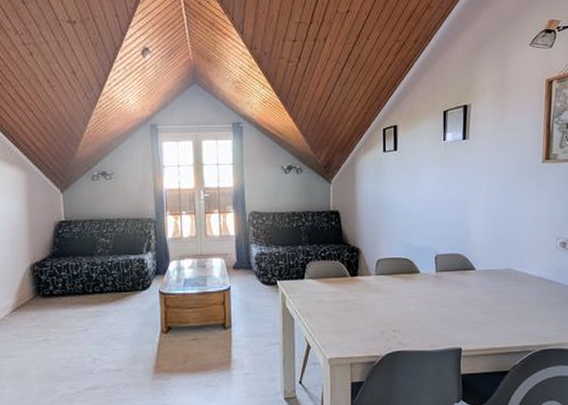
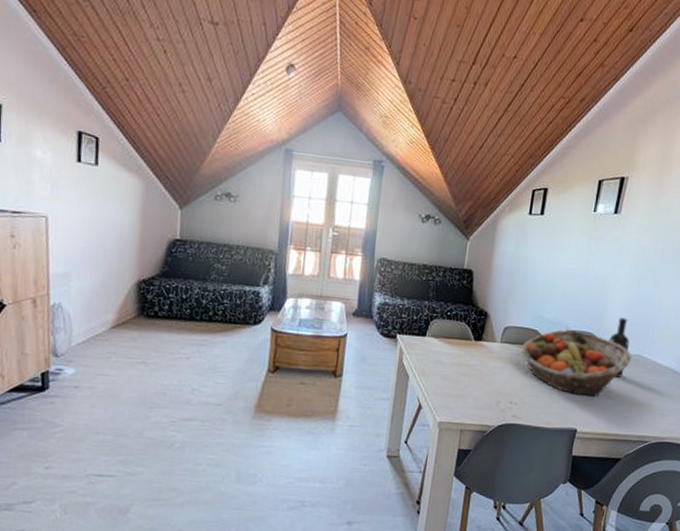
fruit basket: none [396,254,503,315] -> present [521,330,632,397]
wine bottle: none [478,236,499,293] -> present [609,318,630,378]

